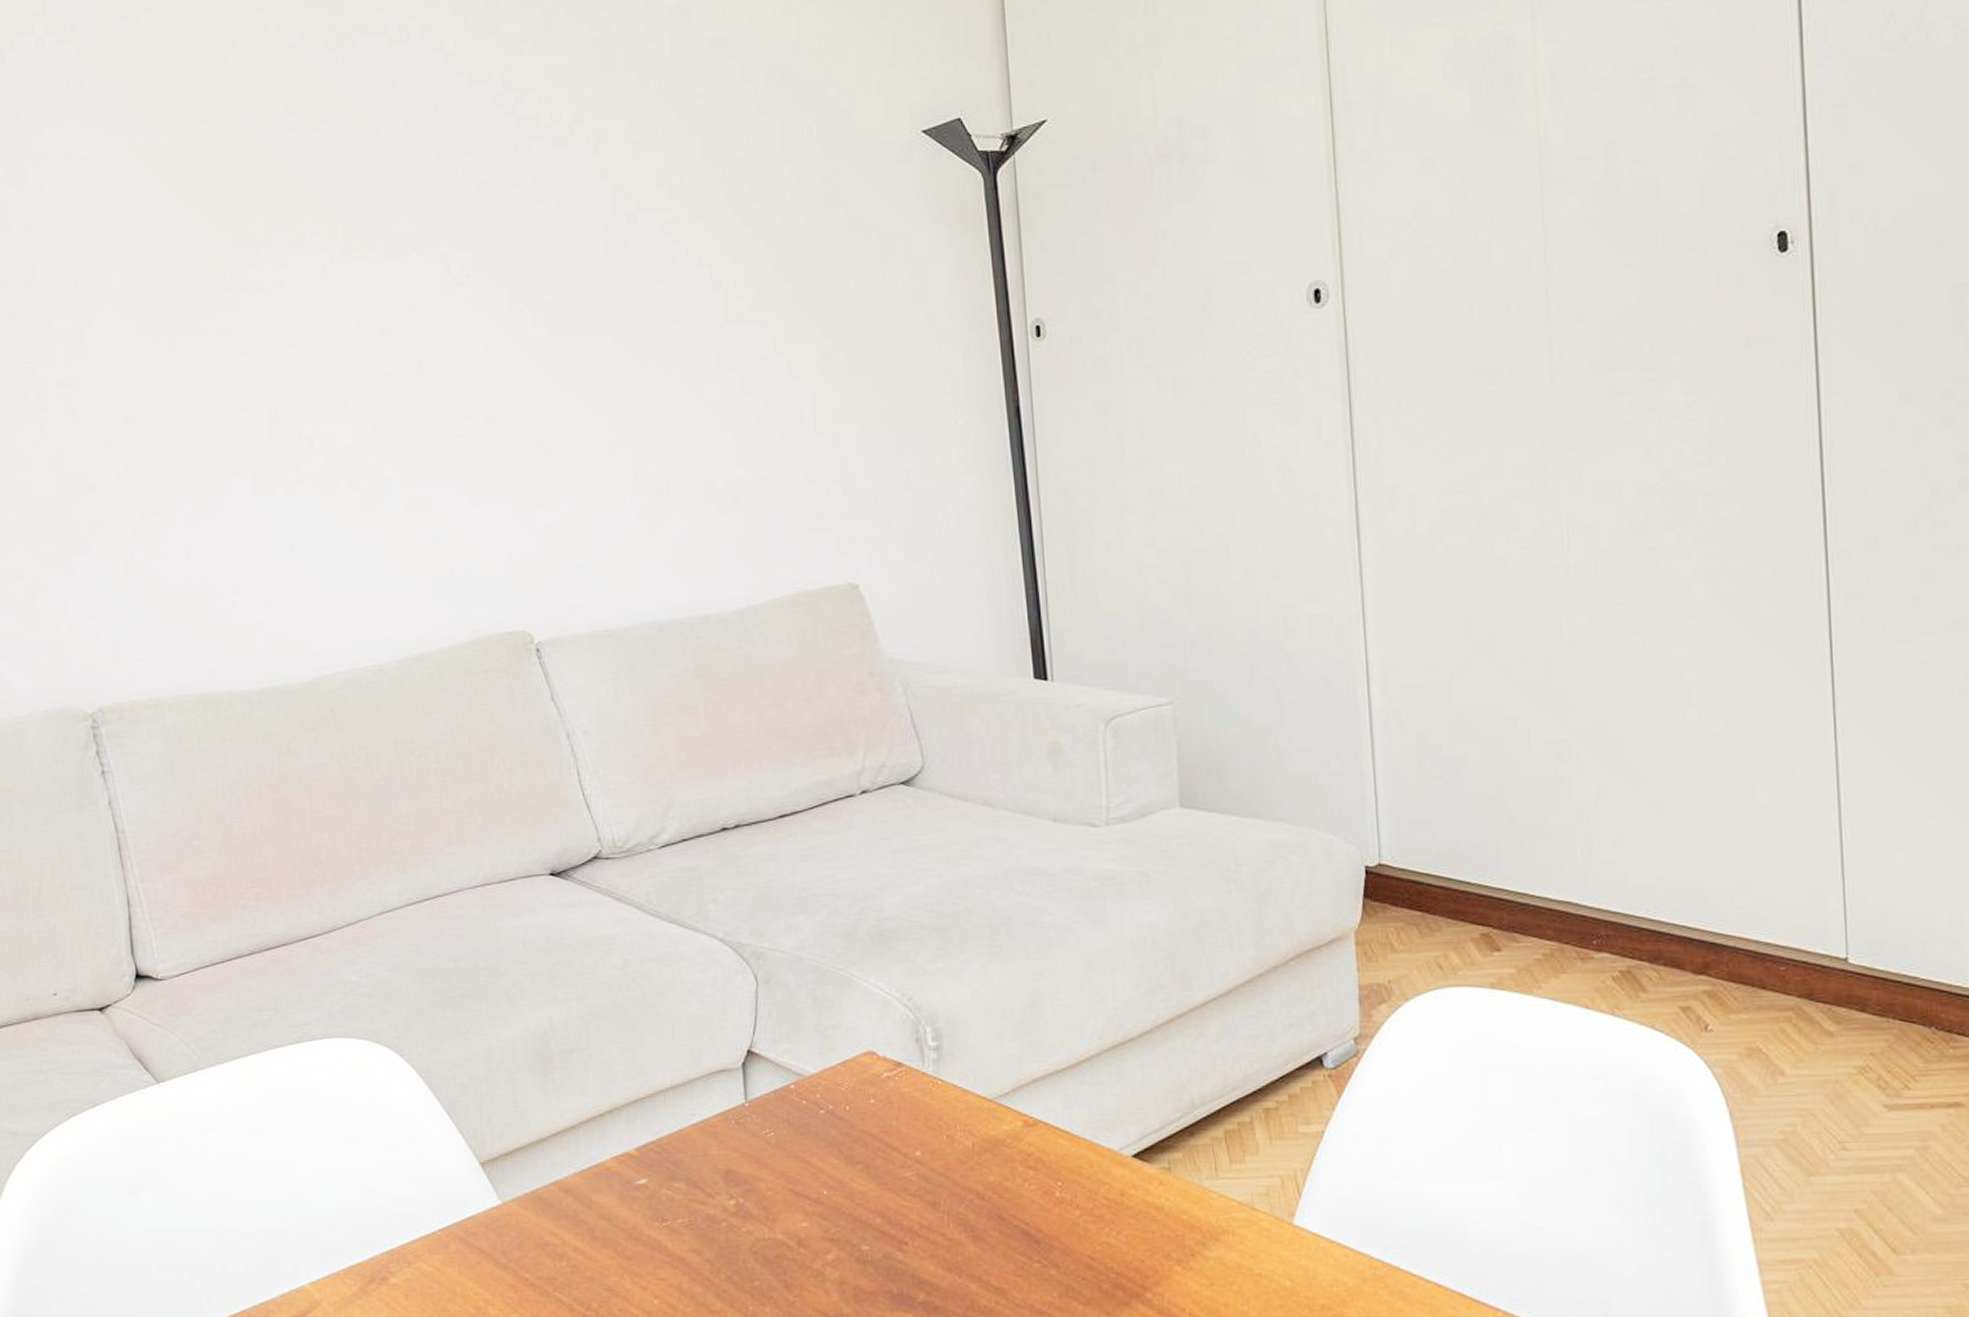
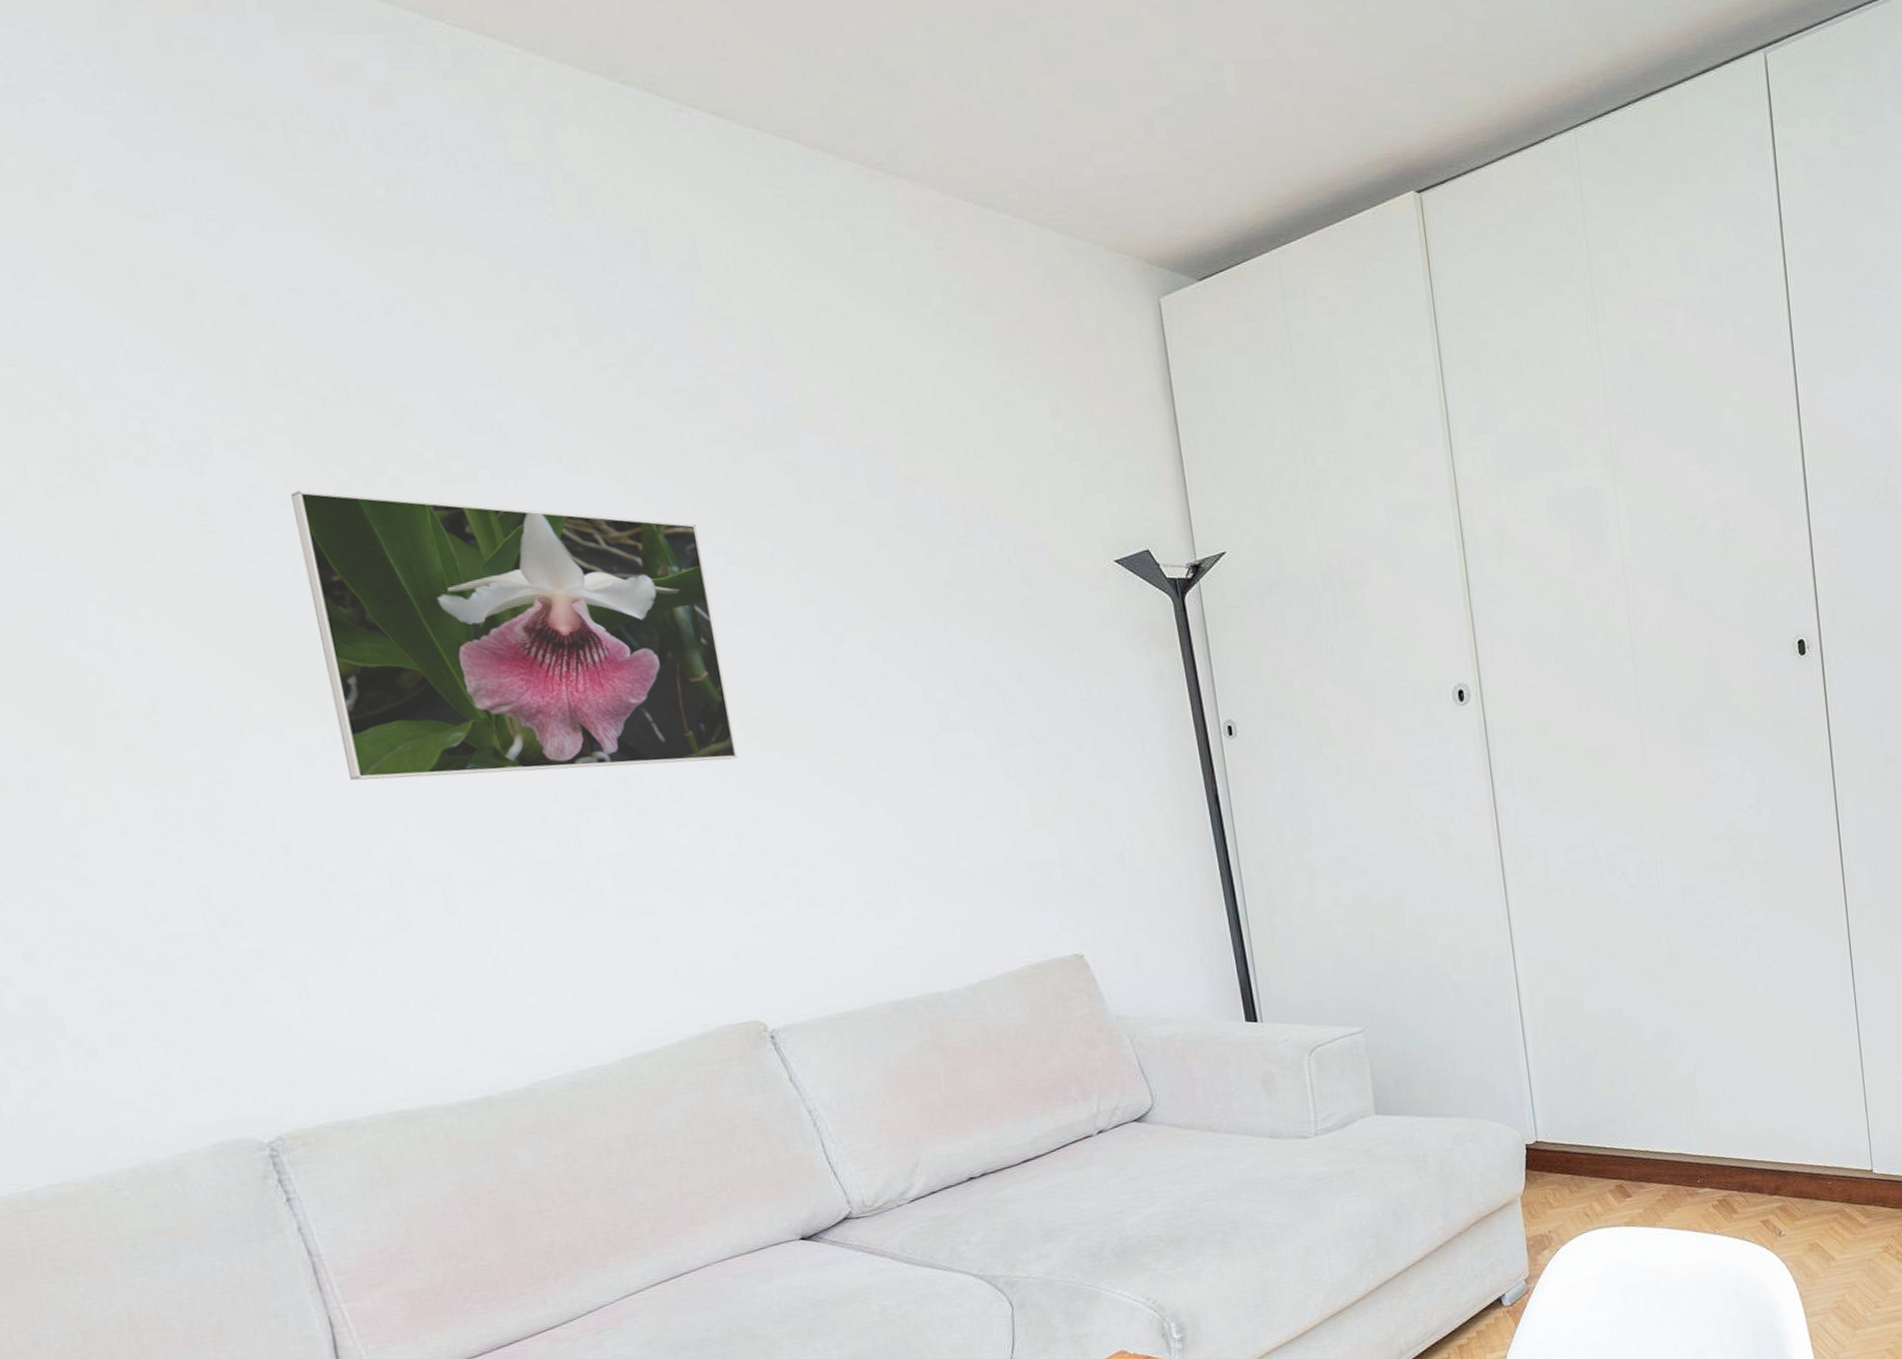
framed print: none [155,66,526,356] -> present [291,490,738,781]

